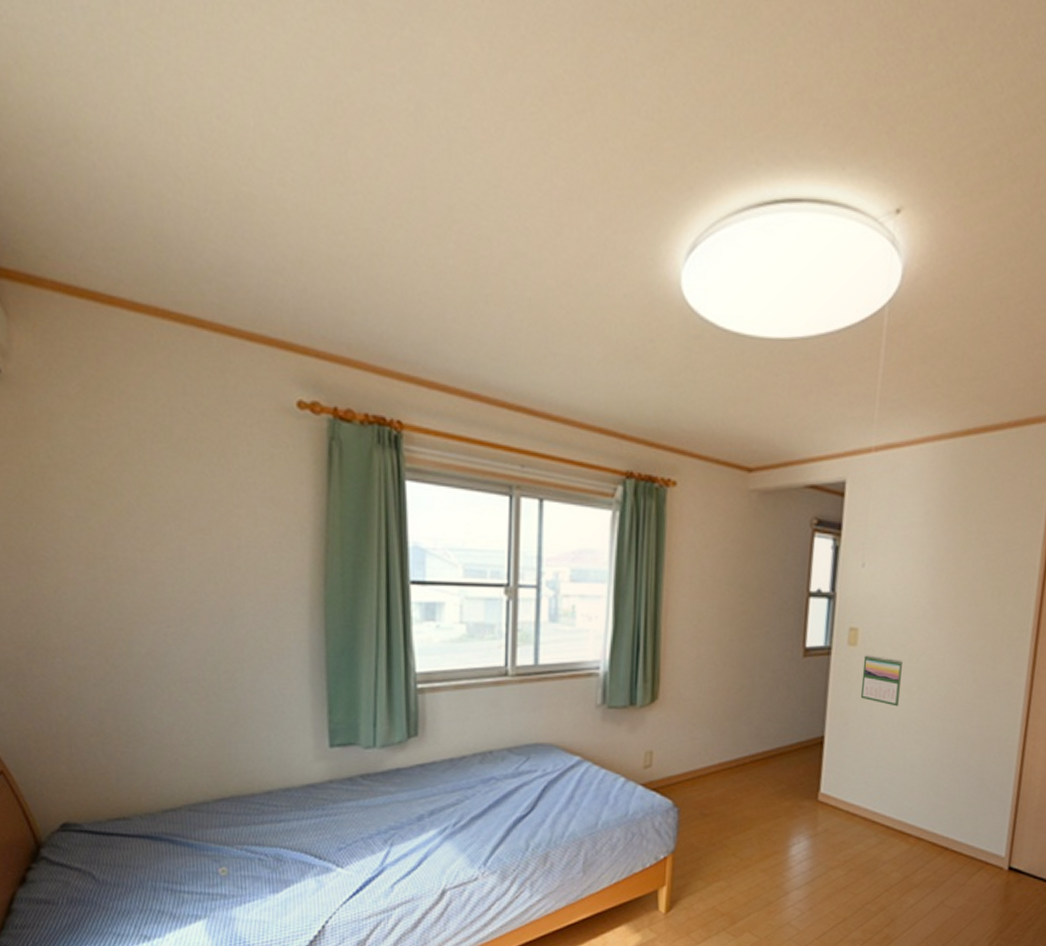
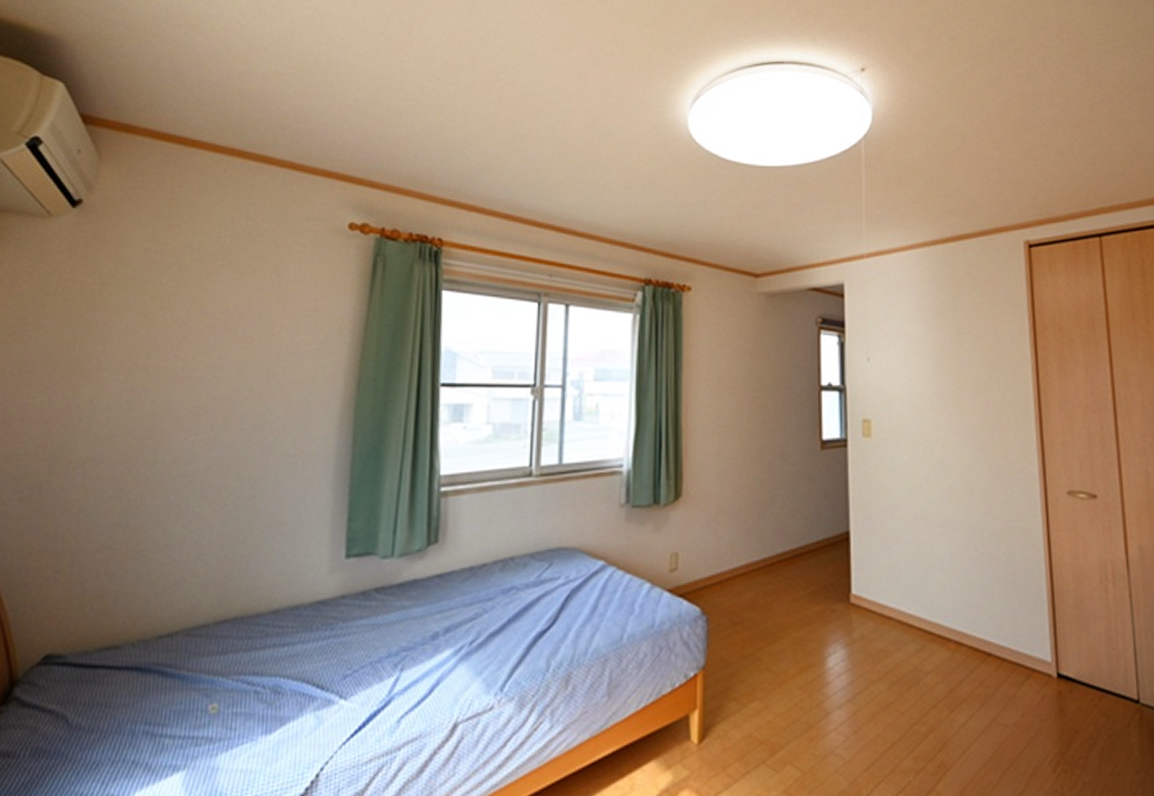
calendar: present [860,655,904,707] -> none [879,446,920,498]

